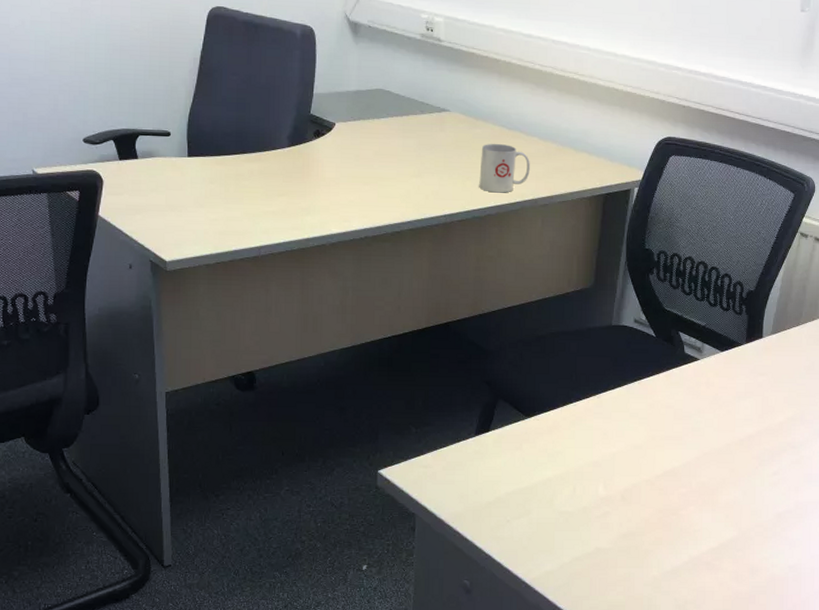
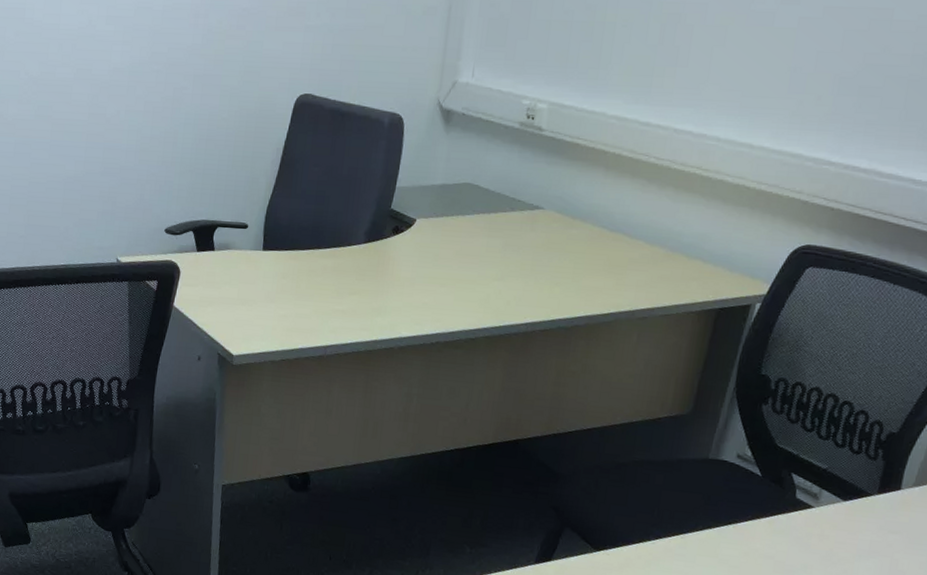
mug: present [479,143,530,193] -> none [568,246,631,302]

